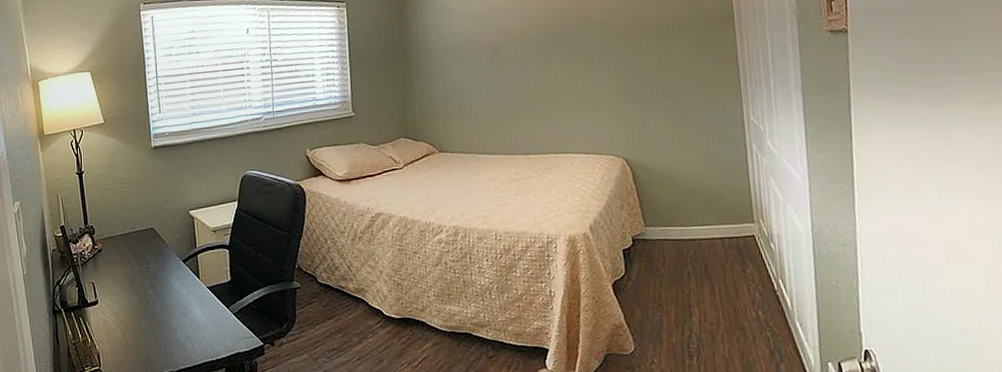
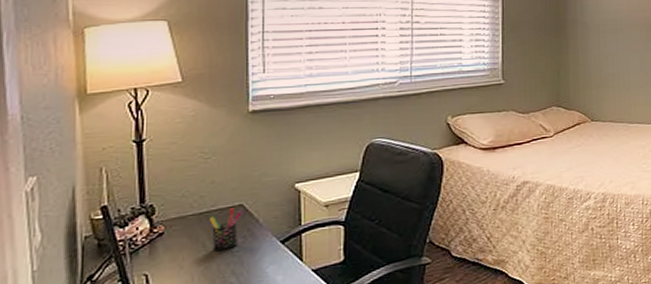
pen holder: none [131,230,153,266] -> present [210,208,242,250]

